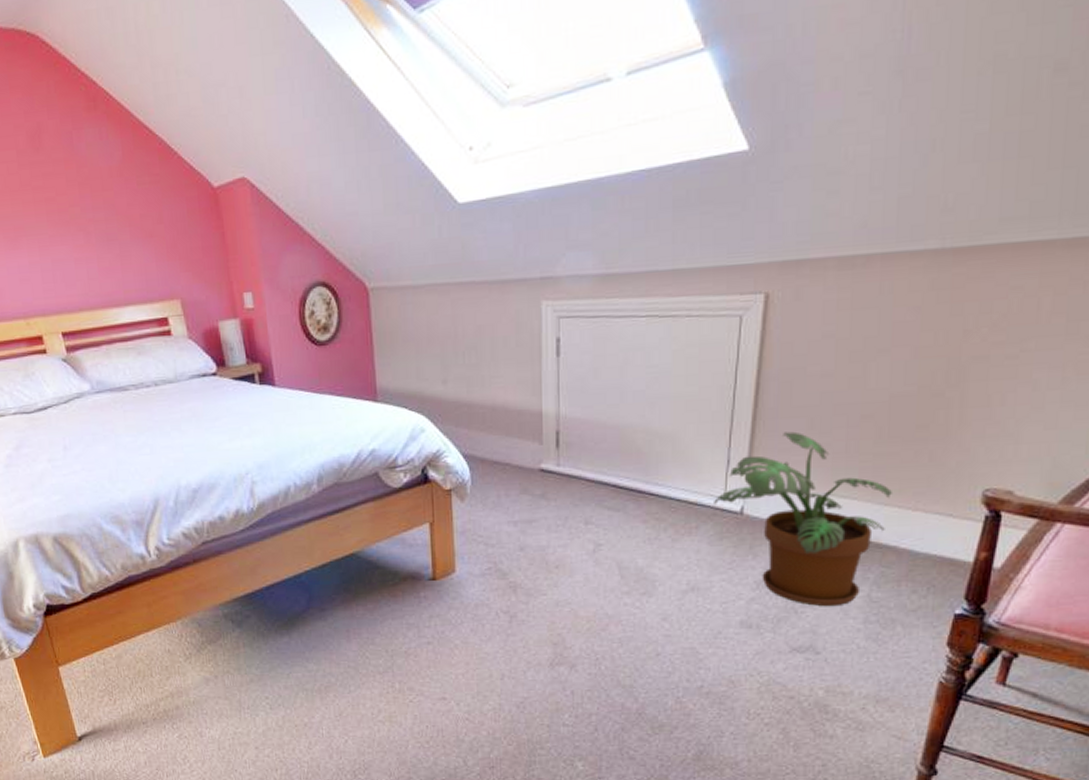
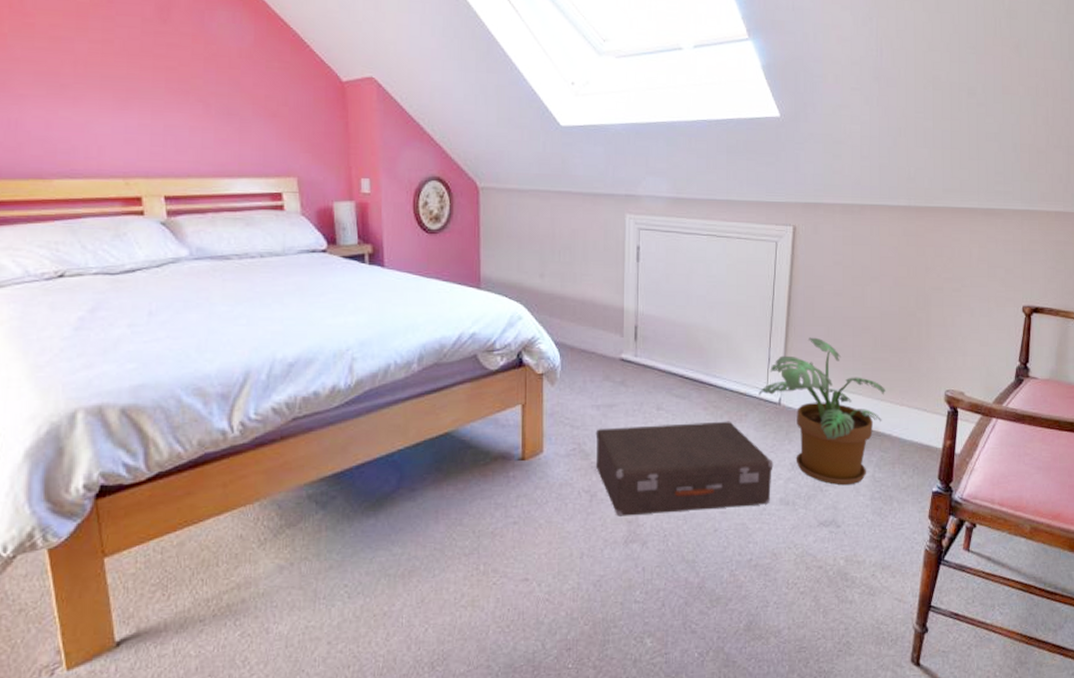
suitcase: none [513,534,732,638] -> present [595,421,774,517]

